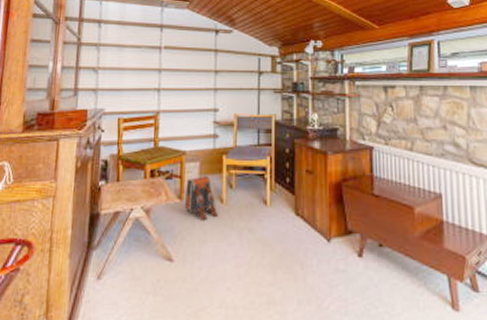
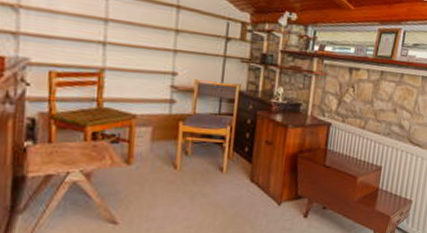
backpack: present [184,174,219,221] -> none [132,140,172,186]

